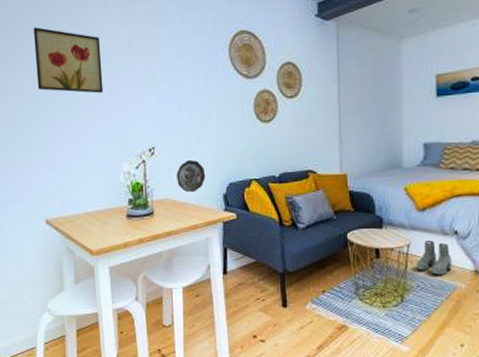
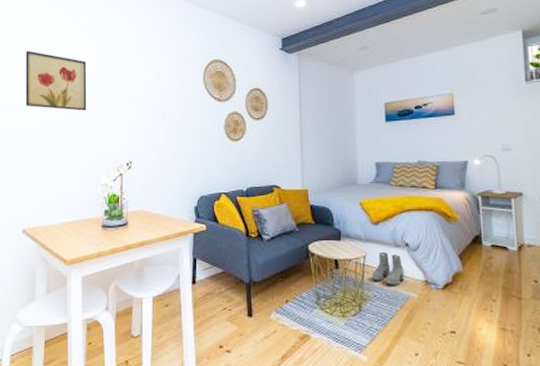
decorative plate: present [176,159,206,193] -> none [151,173,179,205]

